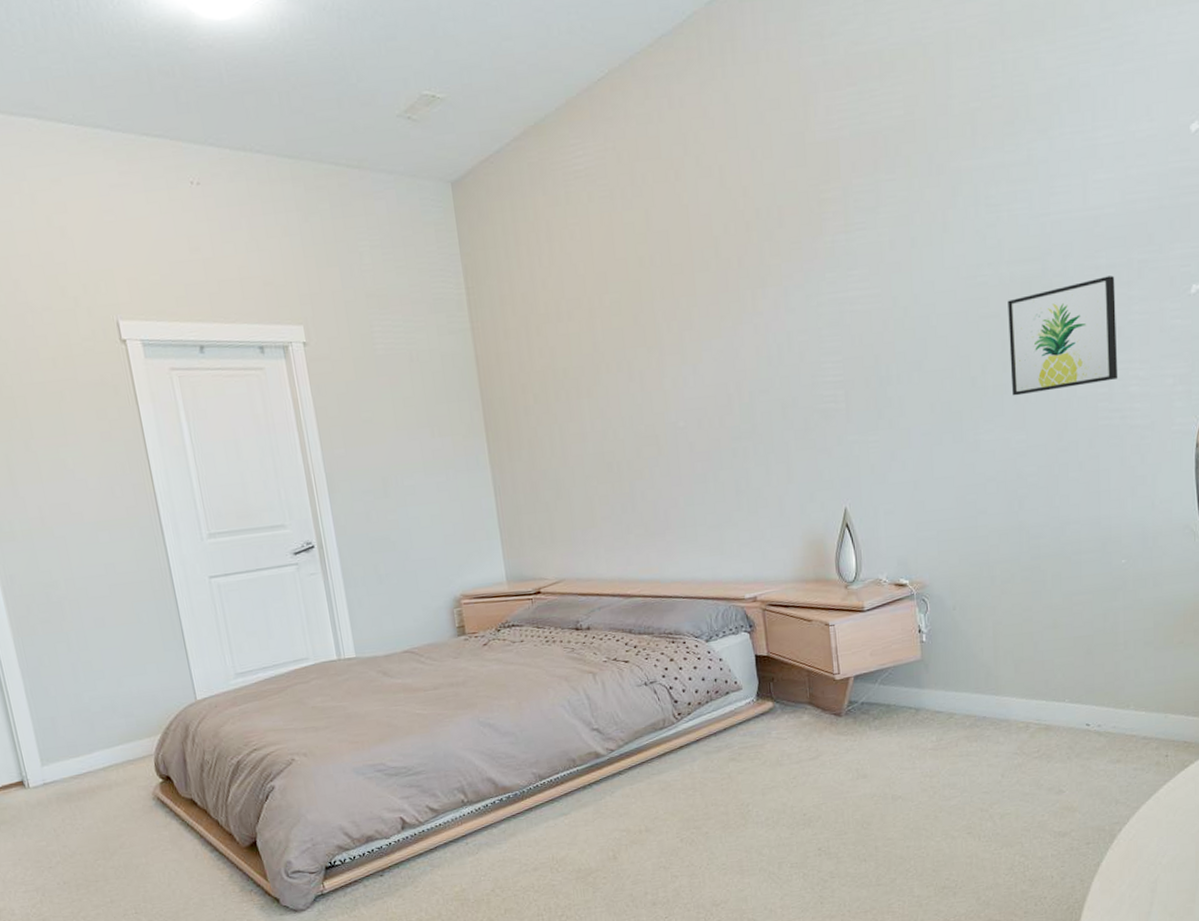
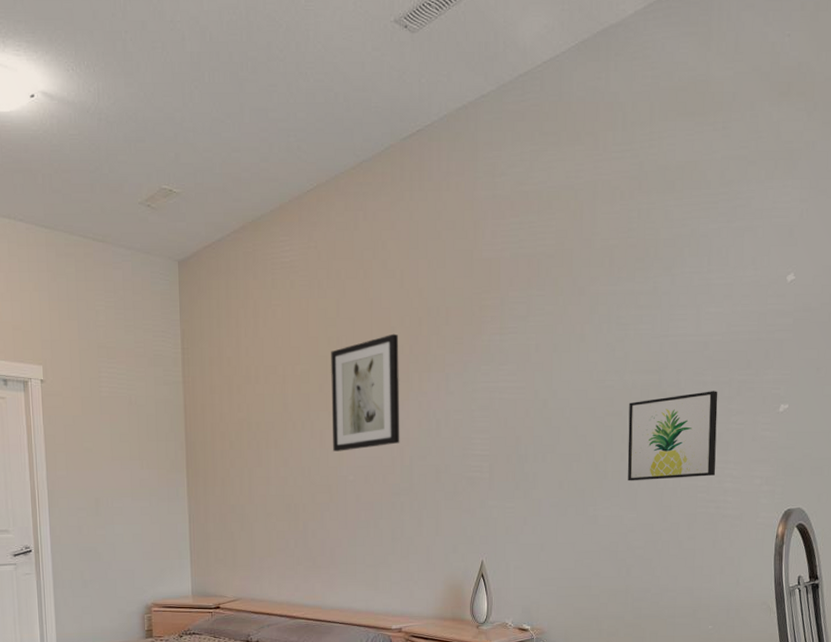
wall art: none [644,244,736,395] -> present [331,333,400,452]

